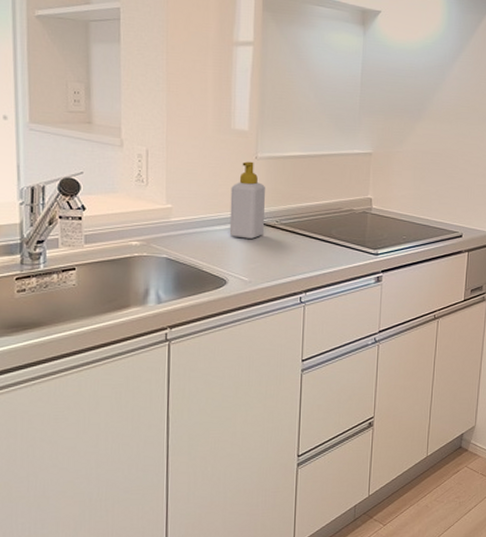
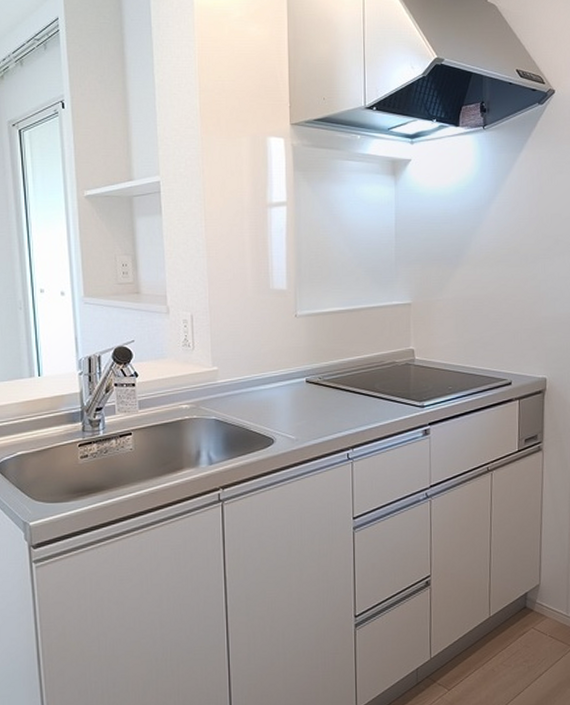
soap bottle: present [229,161,265,239] -> none [273,320,307,397]

